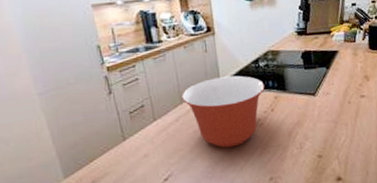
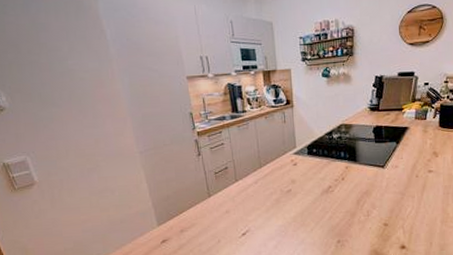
mixing bowl: present [182,75,265,148] -> none [261,145,337,210]

